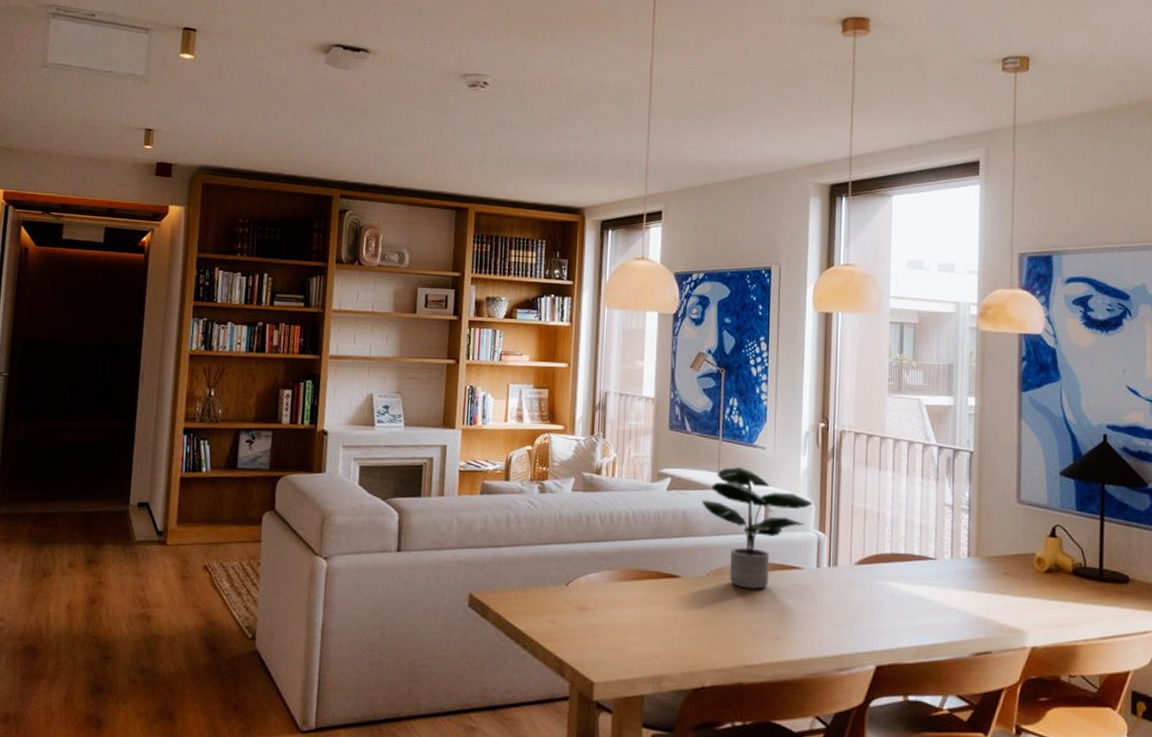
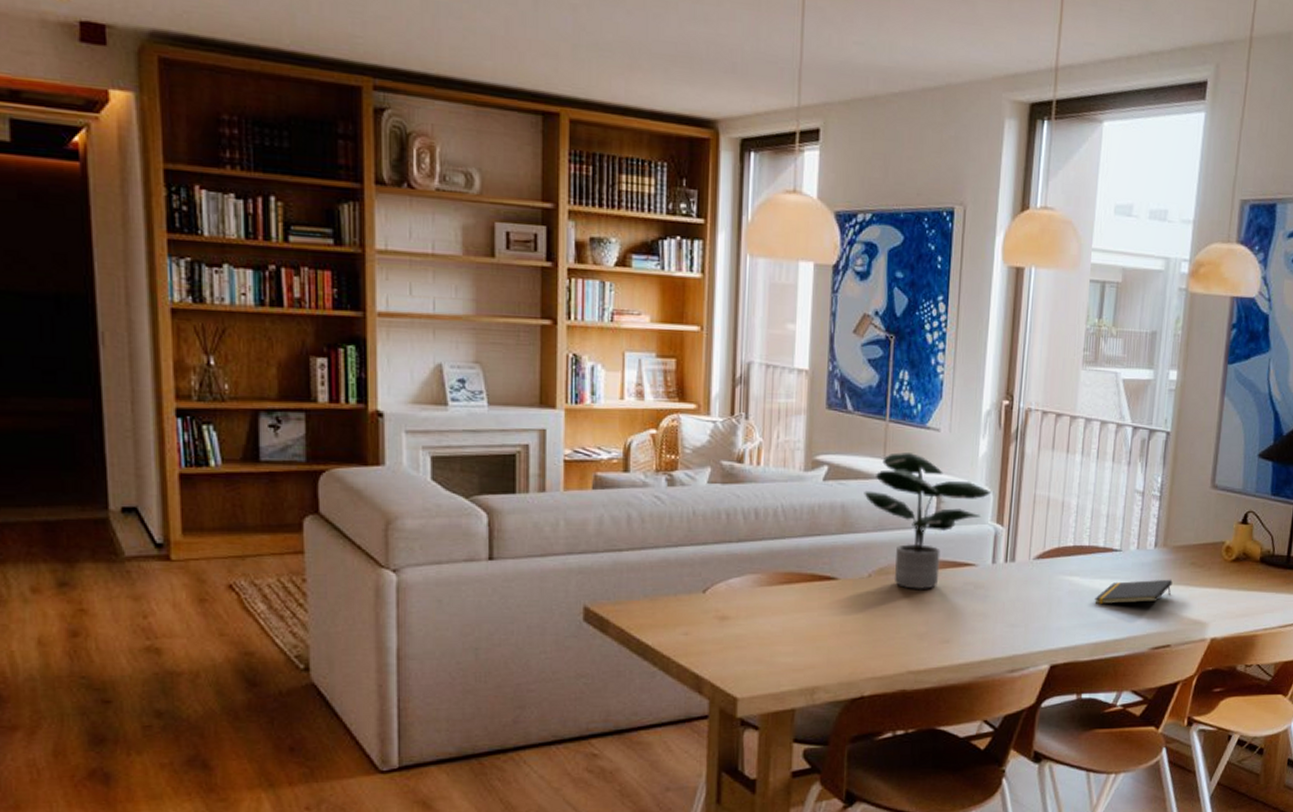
notepad: none [914,587,988,610] -> present [1094,579,1173,605]

